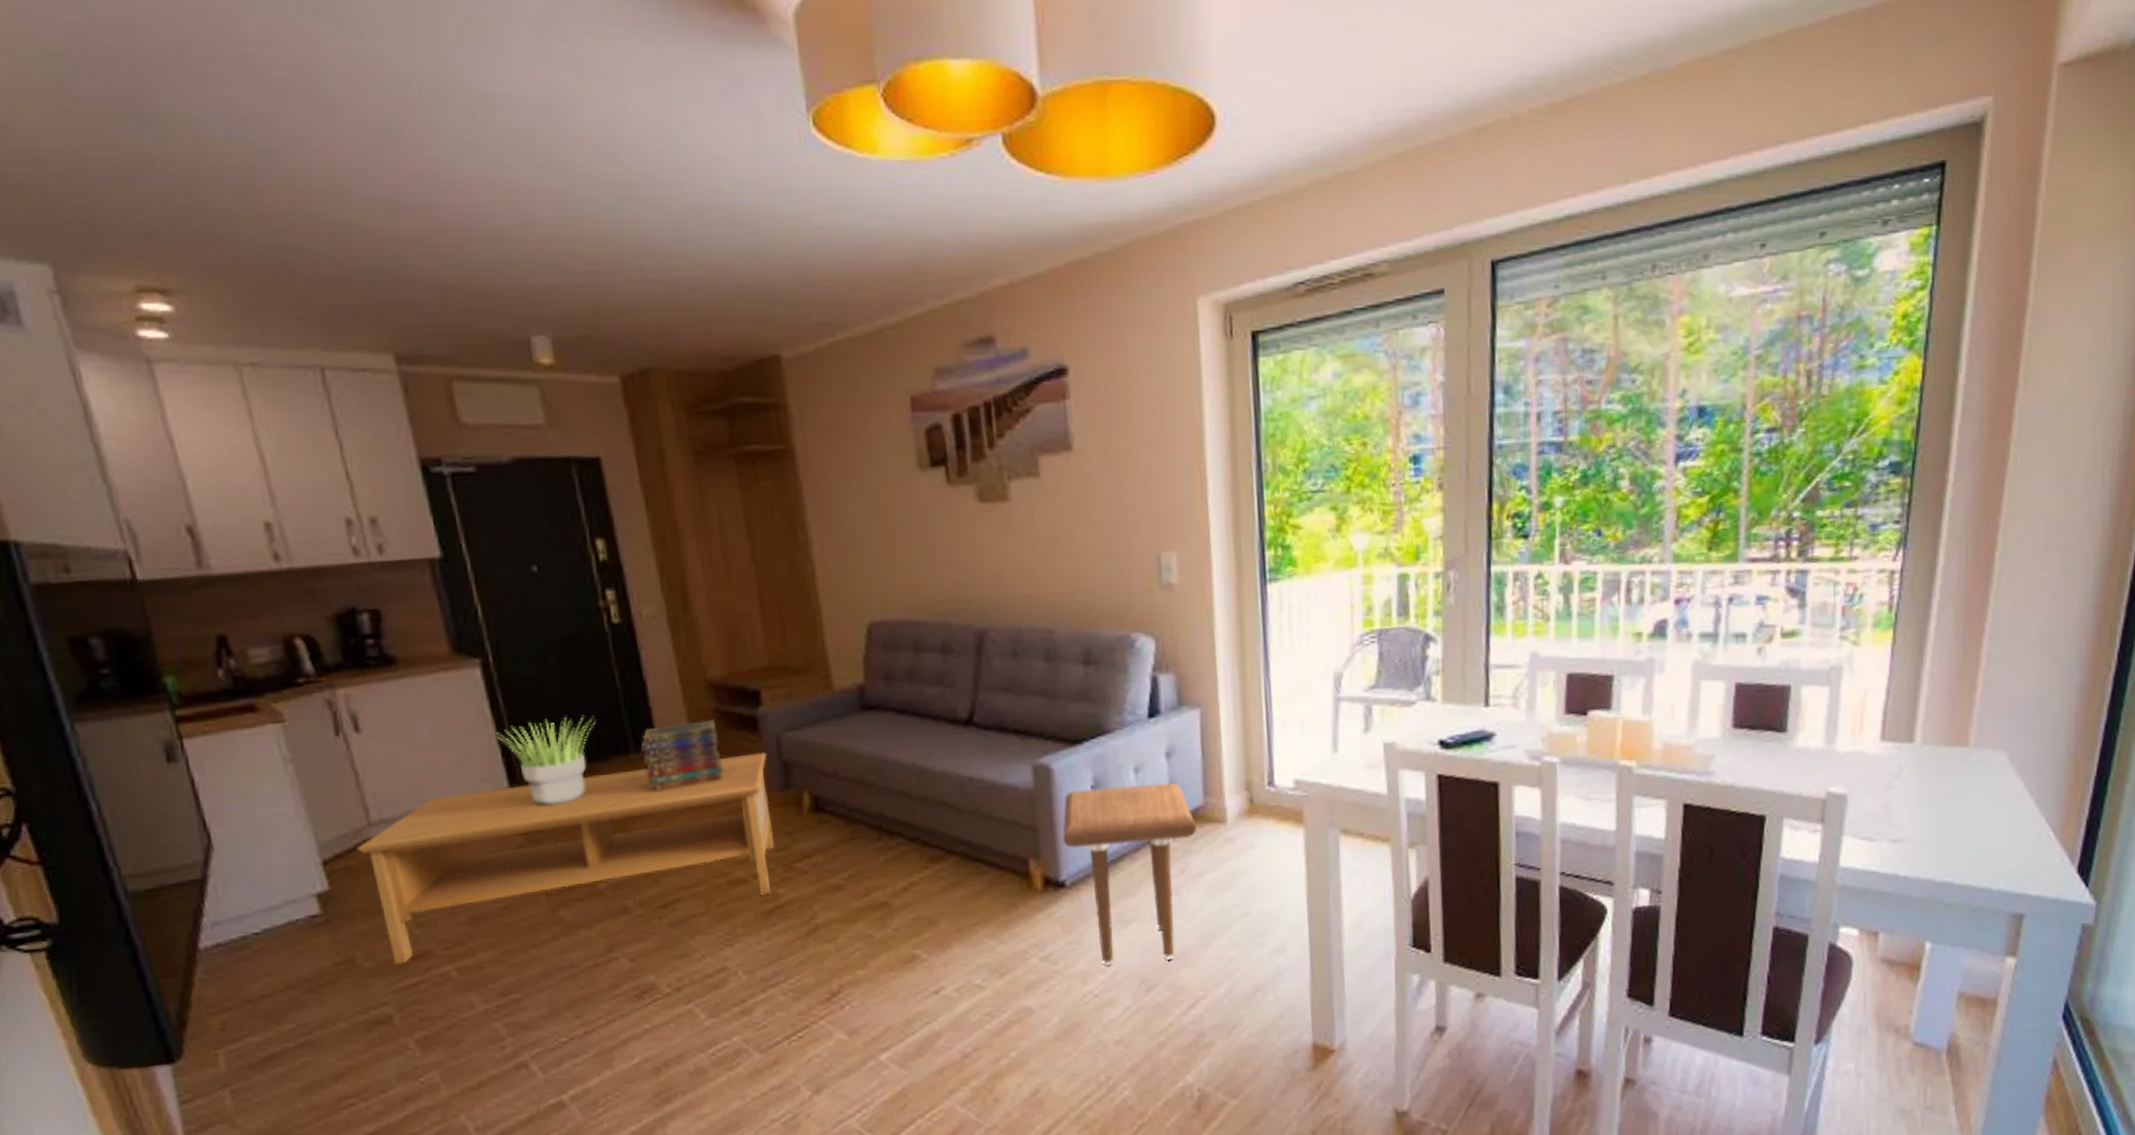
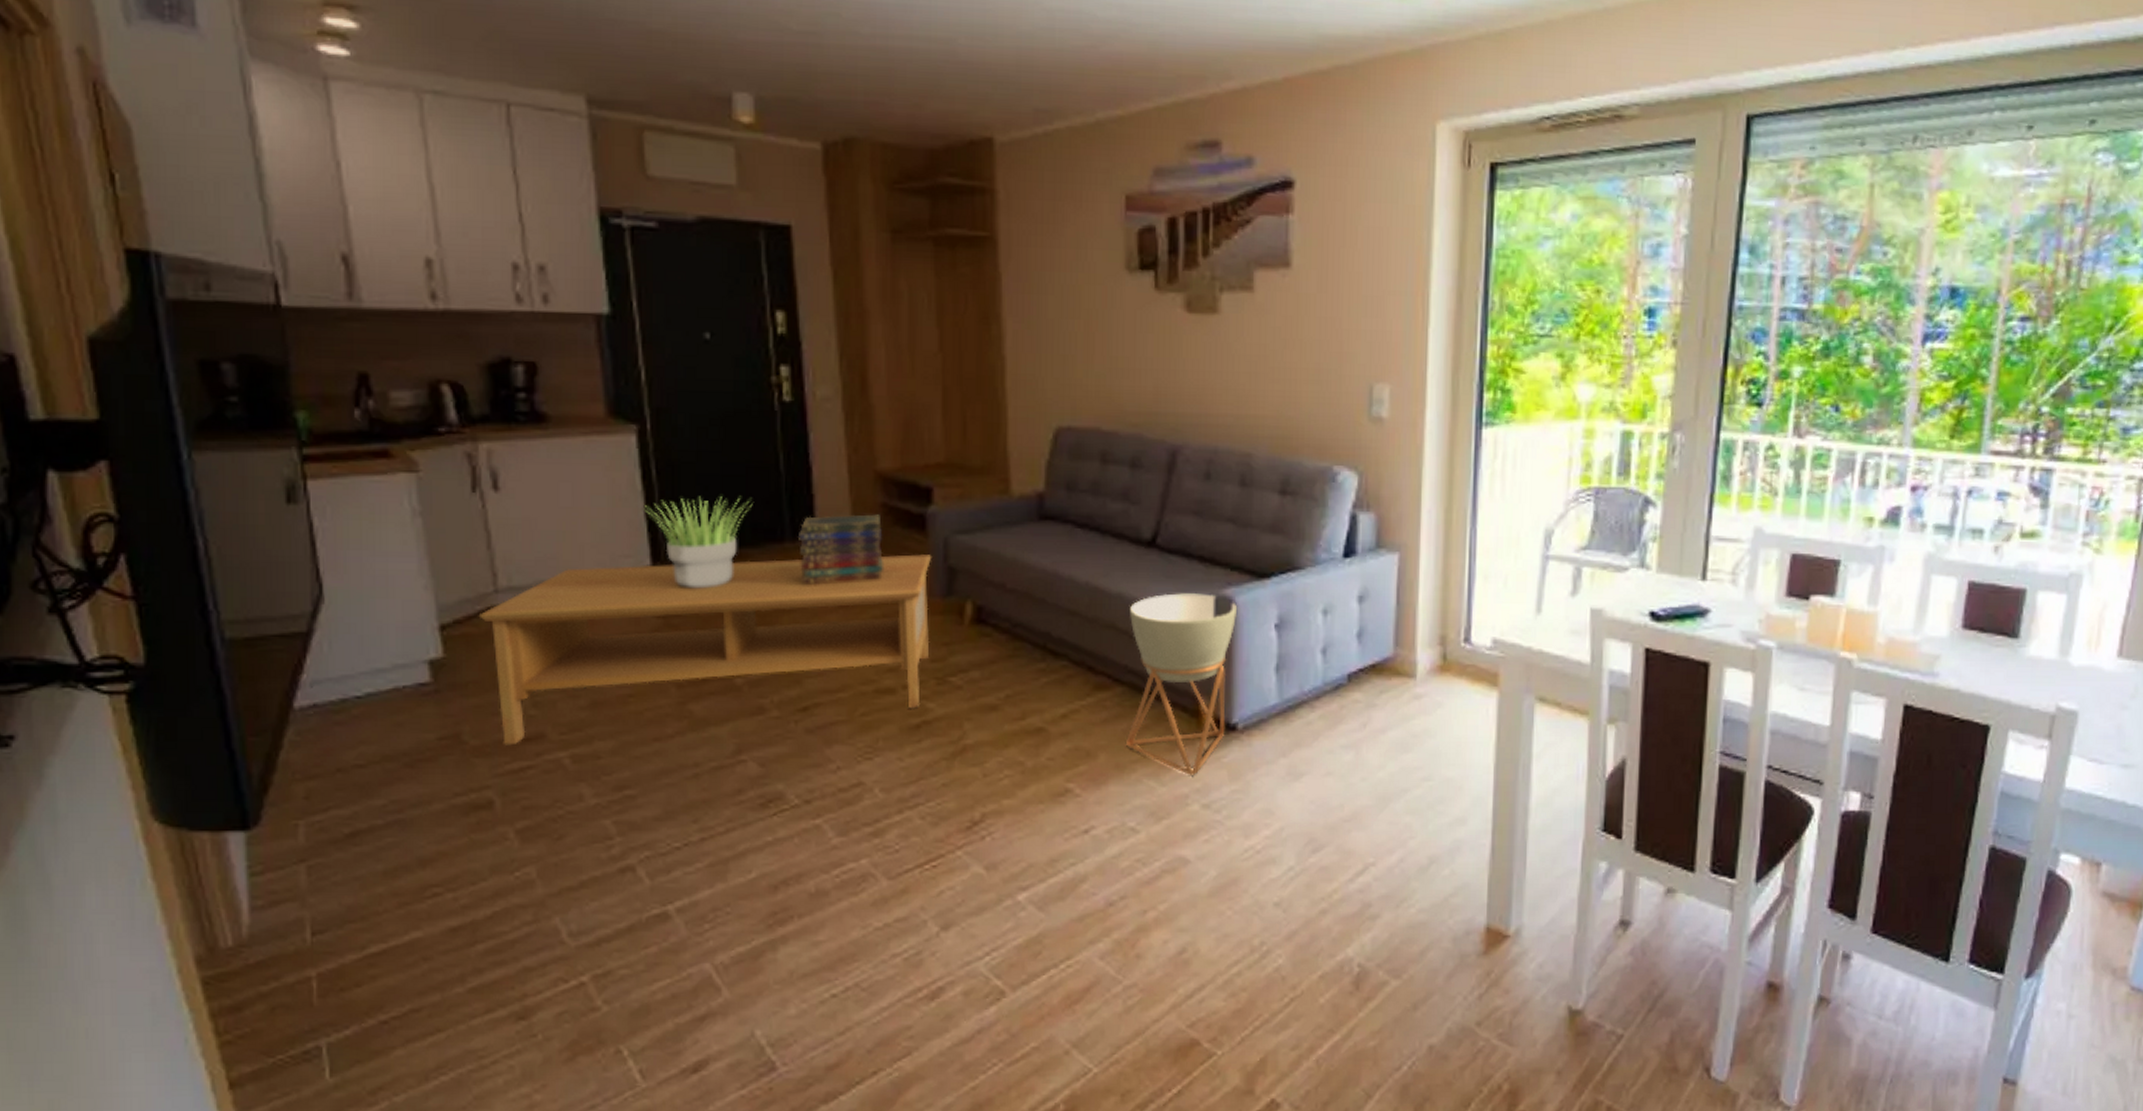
planter: none [954,764,1055,932] -> present [1125,593,1237,775]
side table: present [1061,782,1196,967] -> none [1238,627,1383,821]

